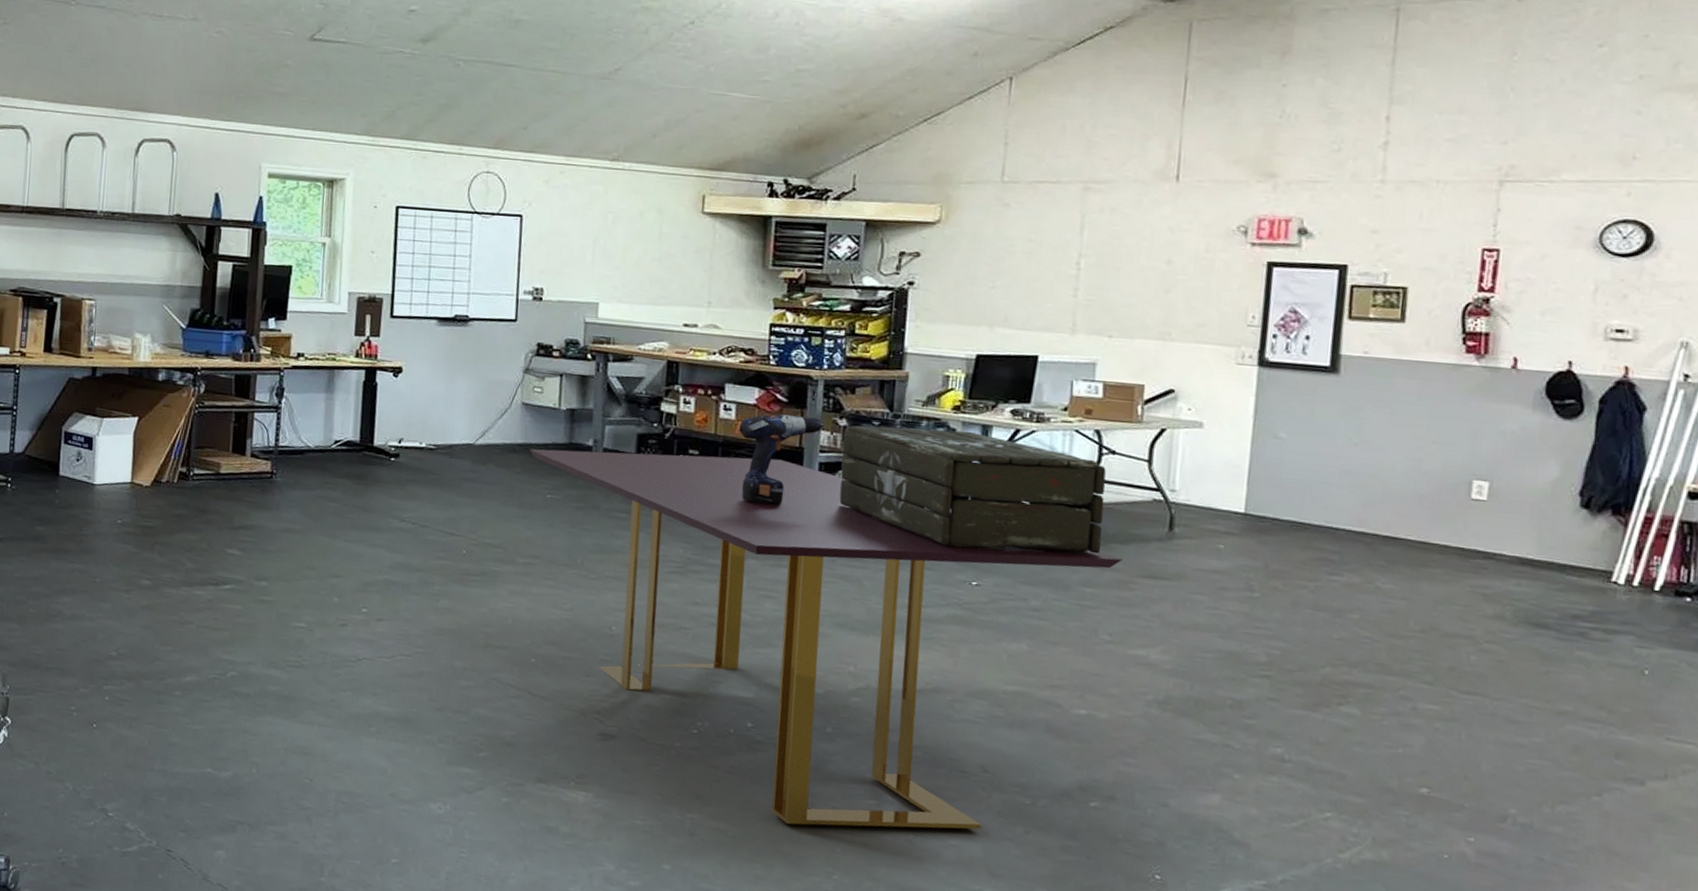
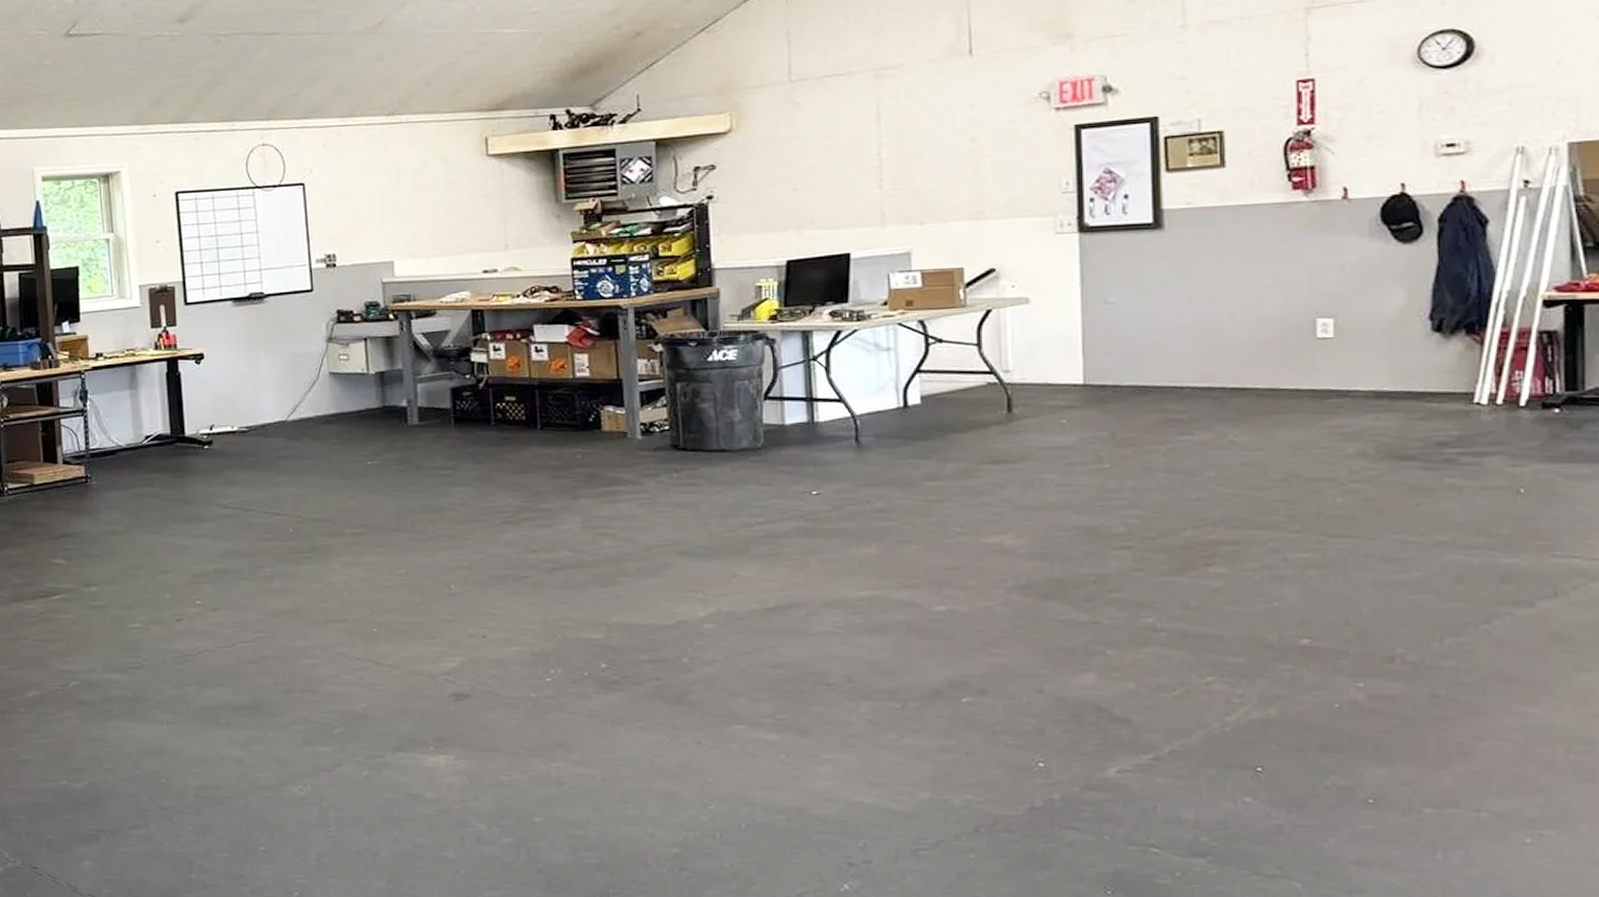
dining table: present [530,448,1122,830] -> none [344,394,963,761]
power drill: present [739,414,824,505] -> none [553,347,640,442]
ammunition box: present [839,425,1106,554] -> none [660,339,940,460]

